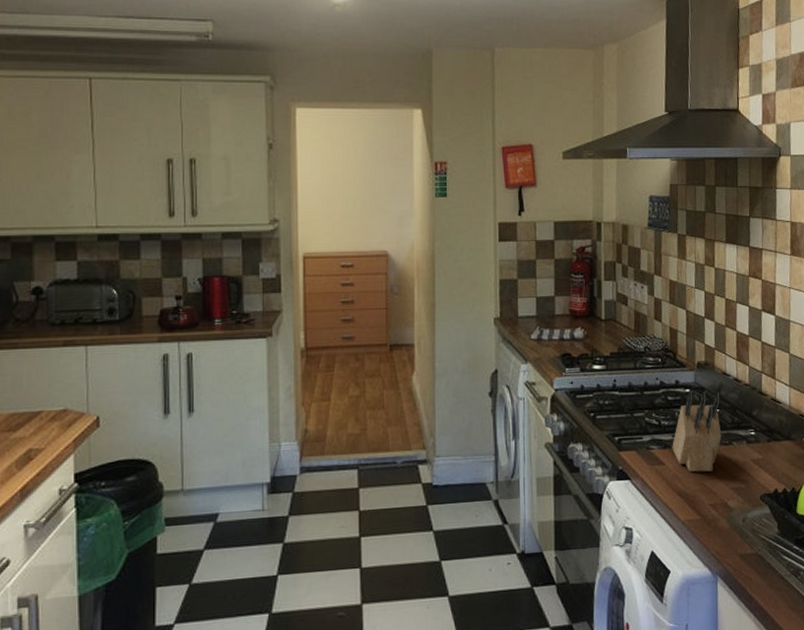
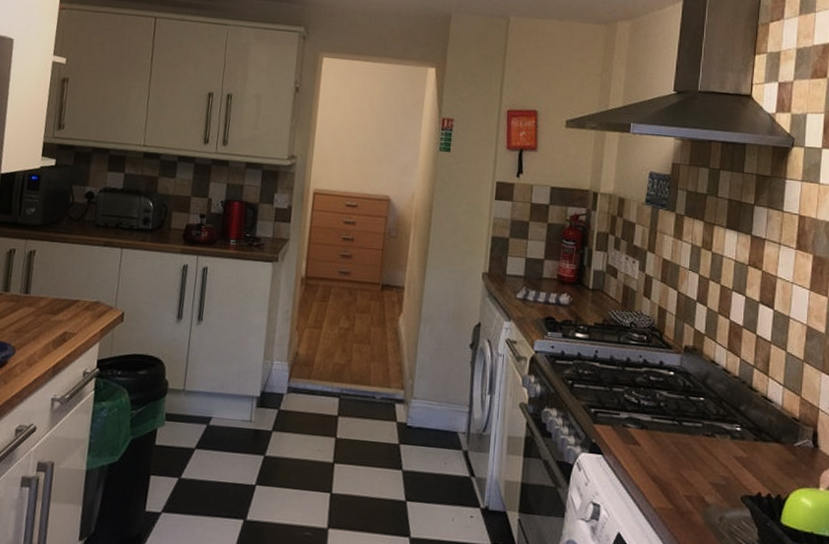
knife block: present [672,391,722,472] -> none [650,374,707,461]

